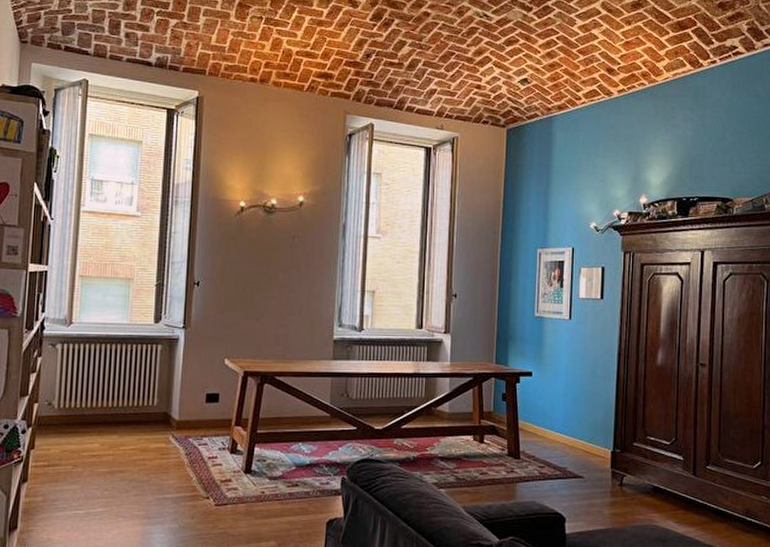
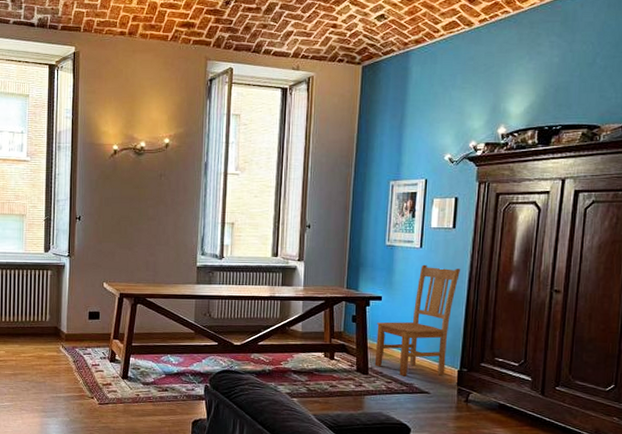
chair: none [526,337,610,460] -> present [374,264,461,377]

